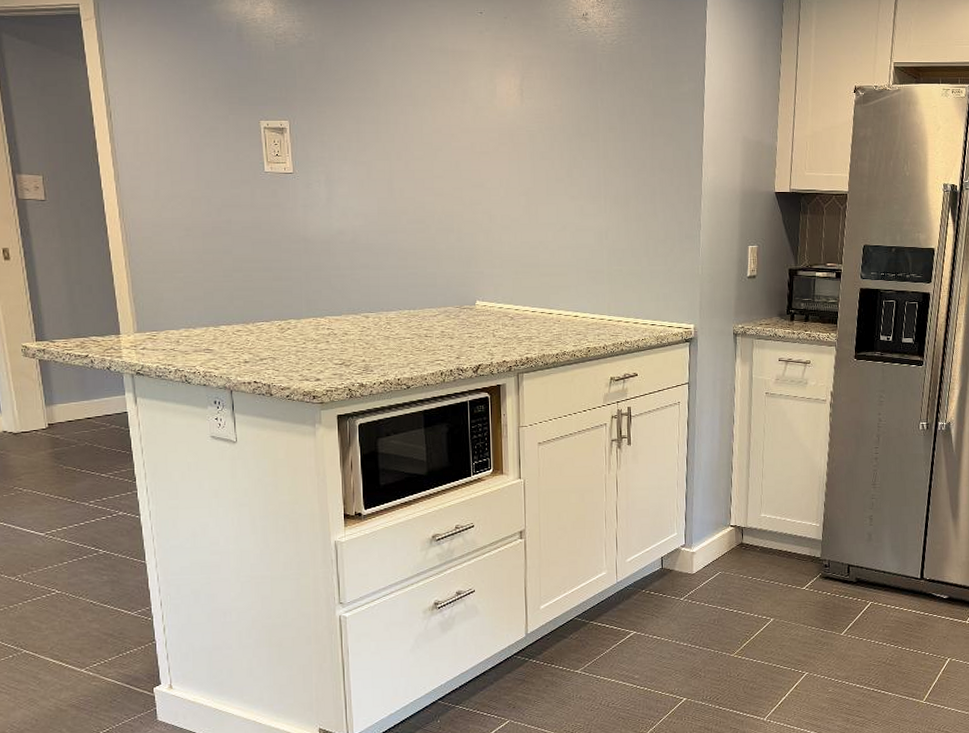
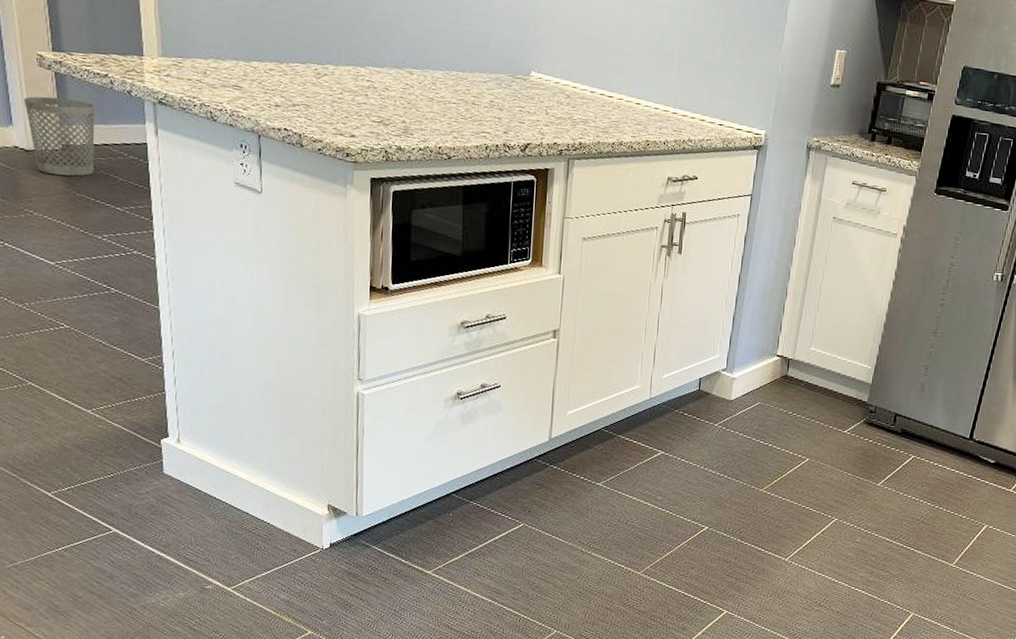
wastebasket: none [10,381,79,452] -> present [23,96,95,176]

